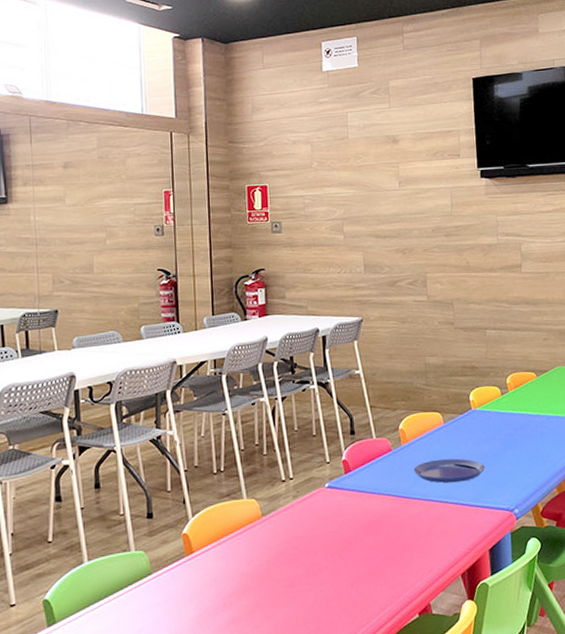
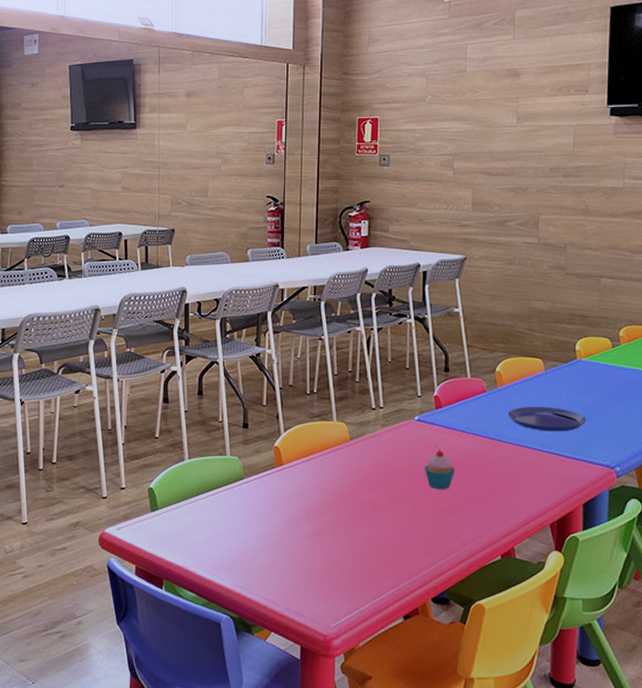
cupcake: none [339,510,369,555] -> present [425,444,455,489]

